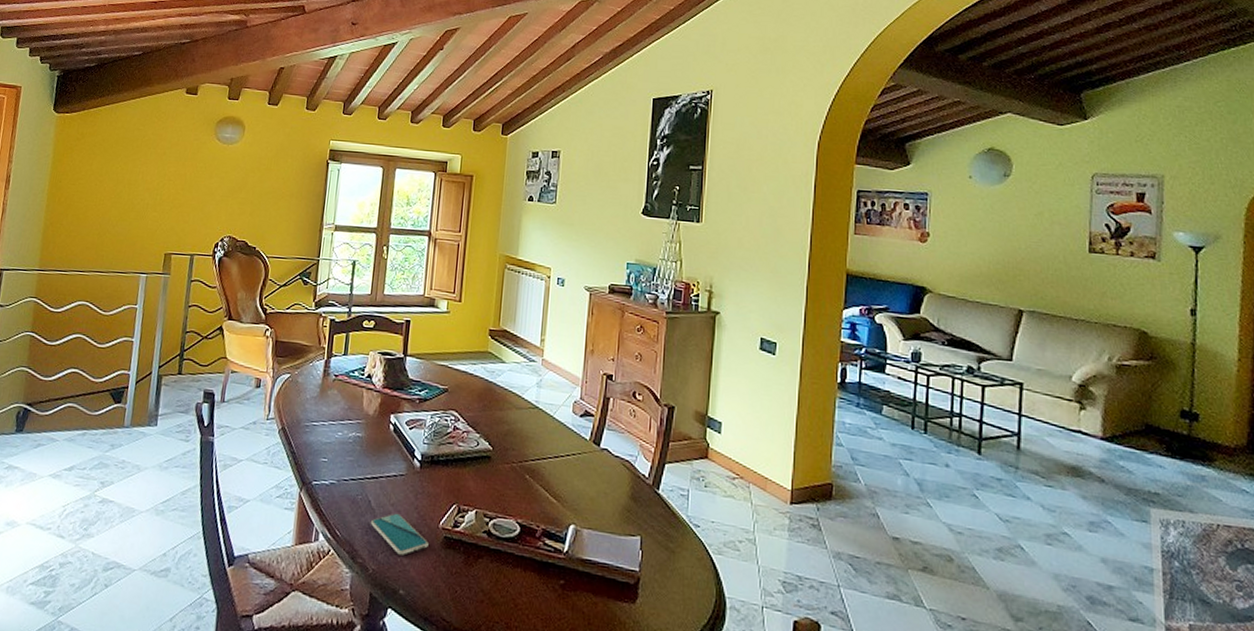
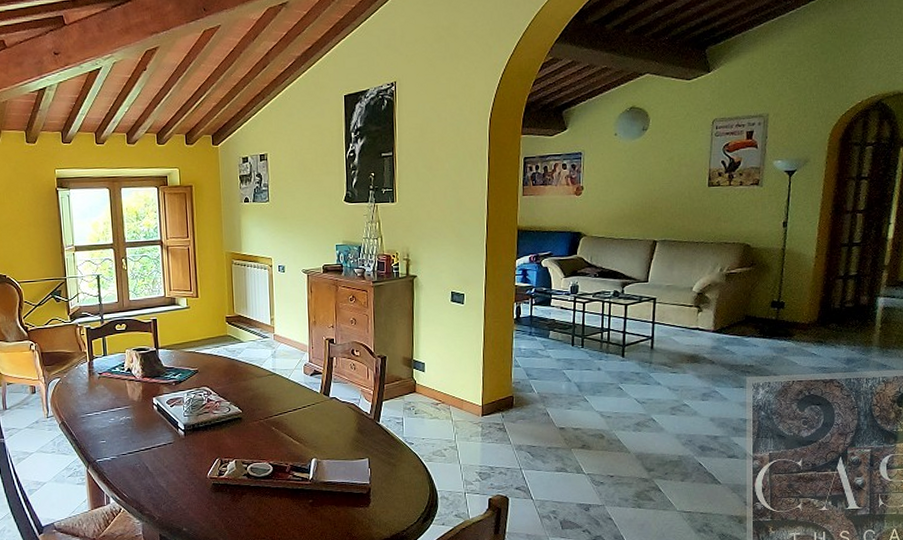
smartphone: present [370,513,429,555] -> none [150,472,201,503]

